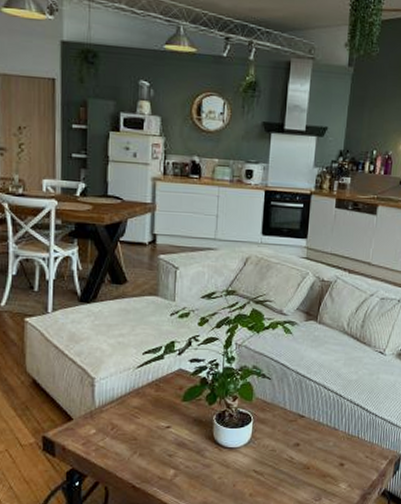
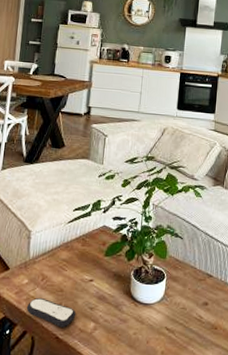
remote control: none [96,447,154,476] -> present [26,297,76,328]

